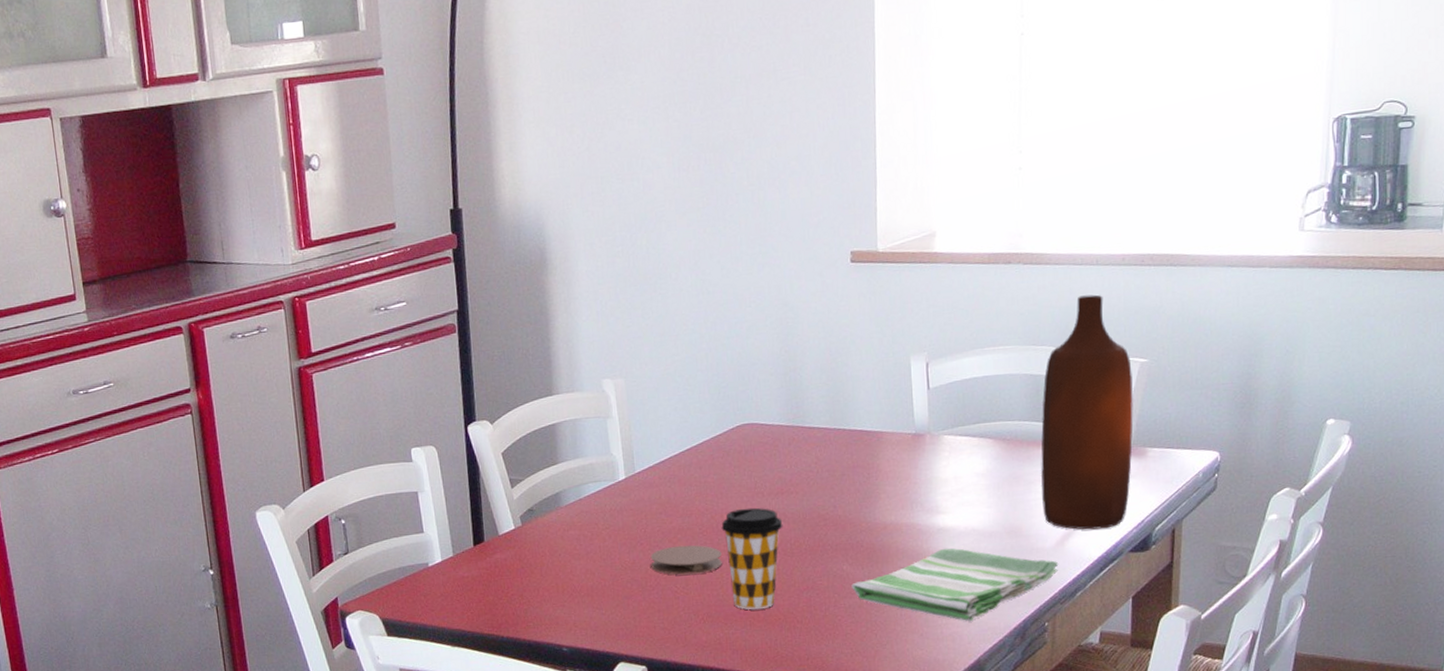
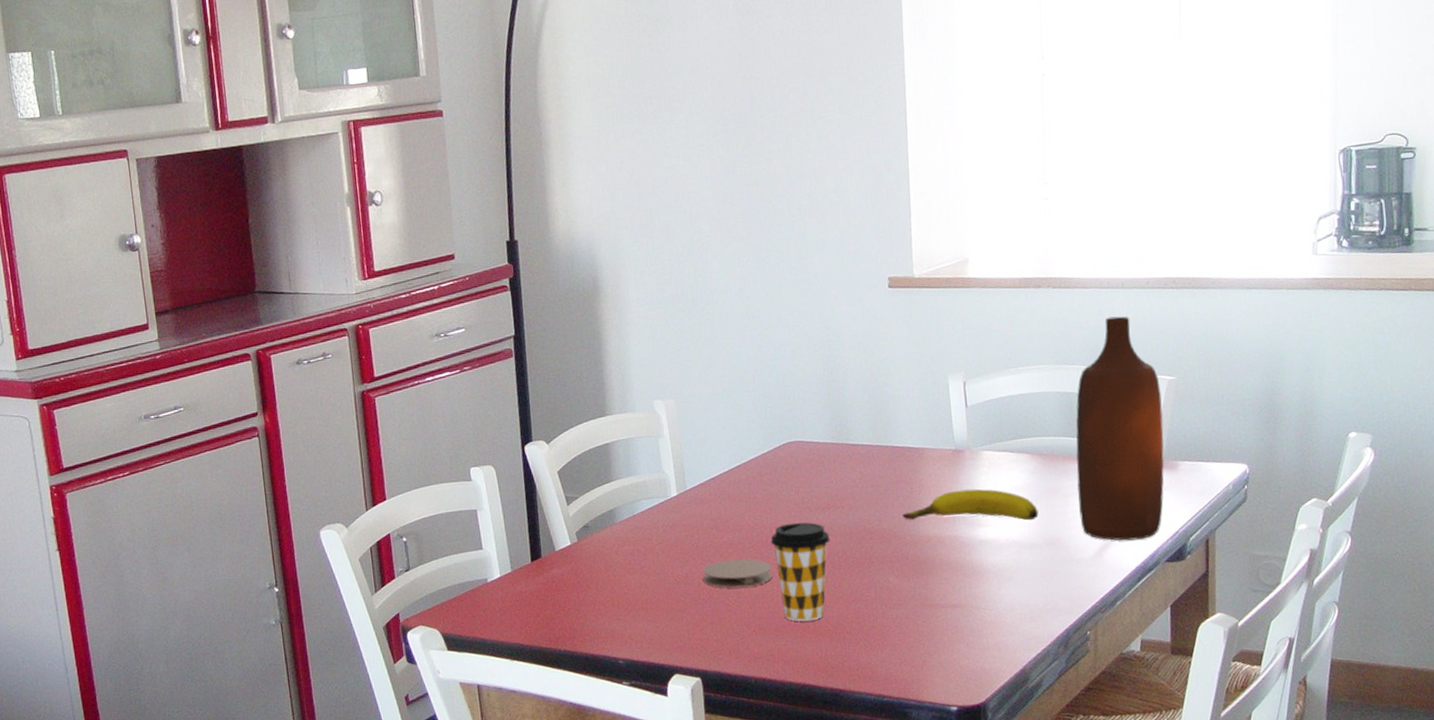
dish towel: present [851,548,1059,622] -> none [898,559,1098,631]
banana: none [858,474,999,508] -> present [902,489,1038,521]

